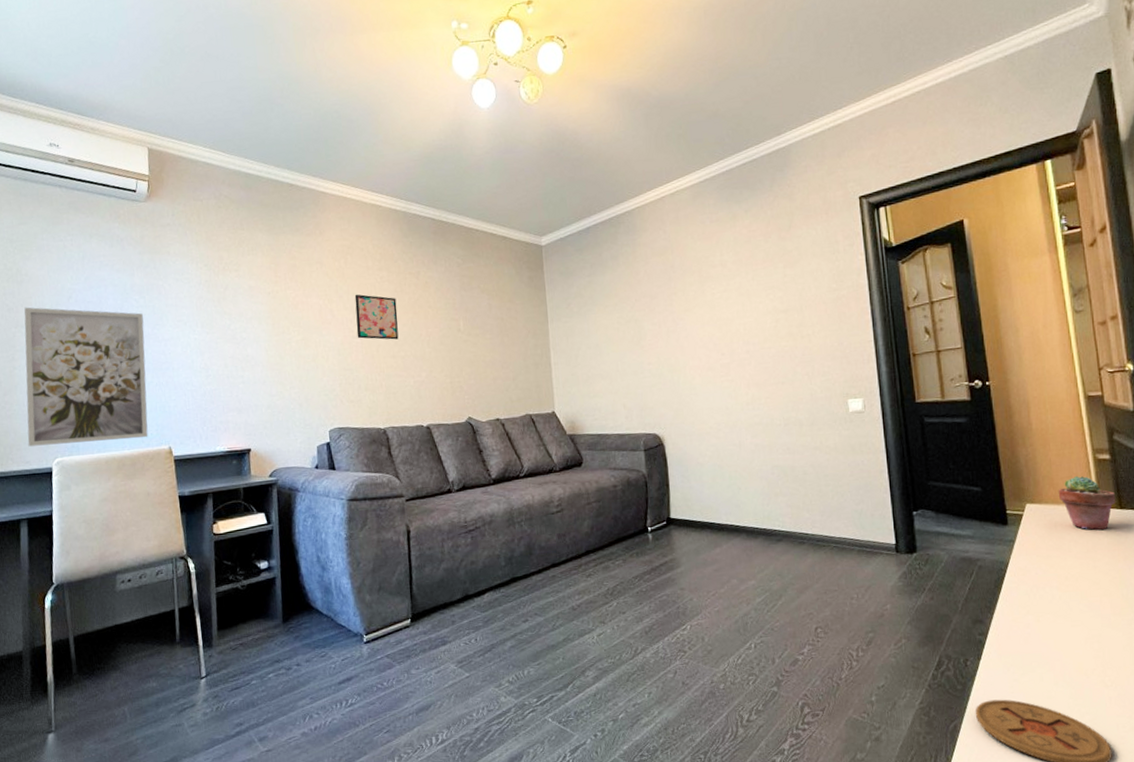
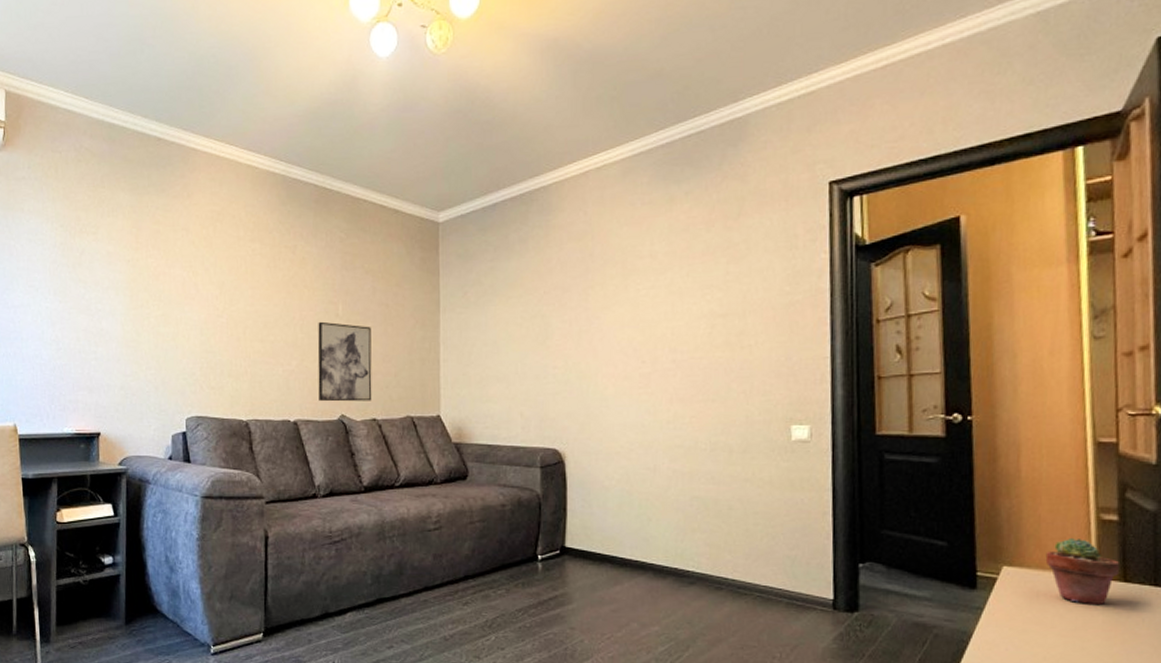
wall art: present [354,294,399,340] -> none [222,267,269,322]
wall art: none [443,336,495,407] -> present [317,321,372,402]

